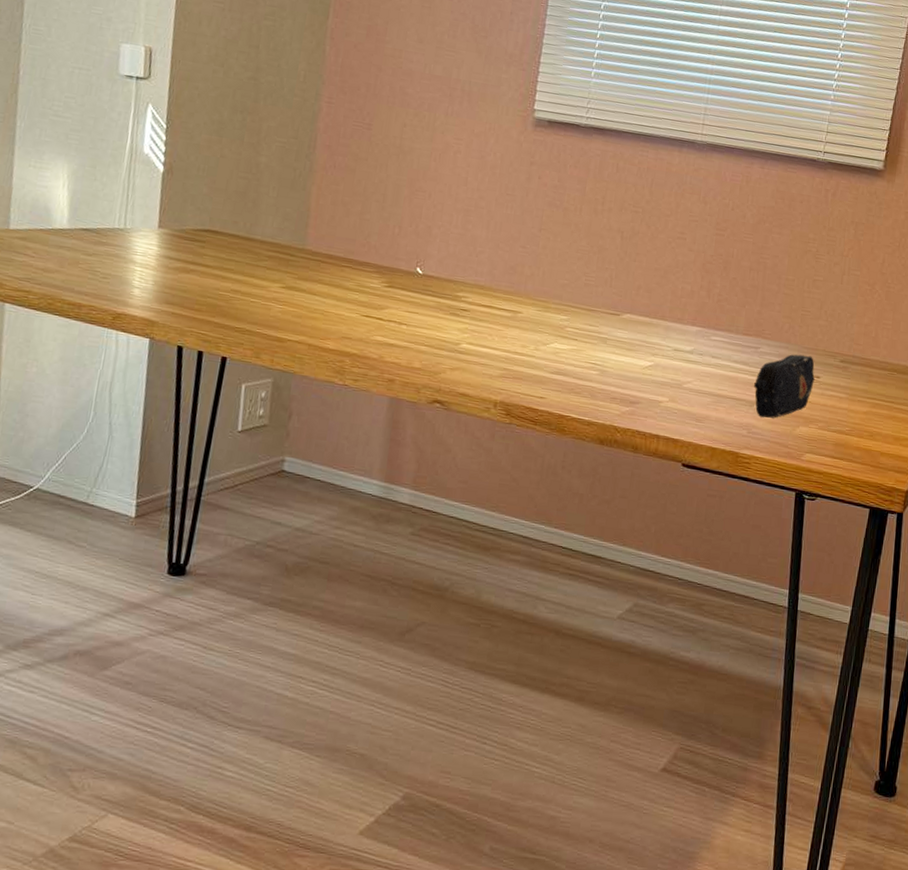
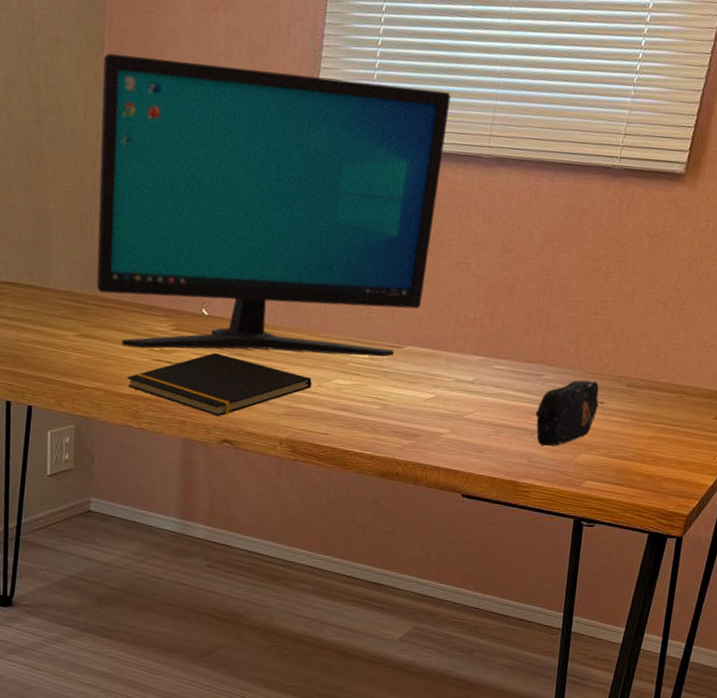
computer monitor: none [306,23,666,324] -> present [96,53,451,358]
notepad: none [333,311,528,376] -> present [127,353,312,416]

